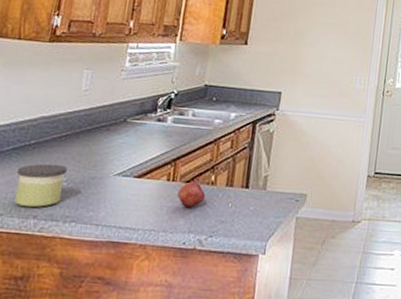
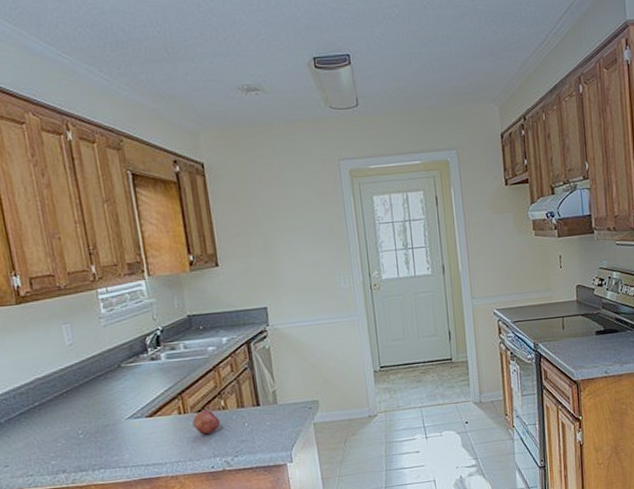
candle: present [14,163,67,208] -> none [32,419,83,465]

